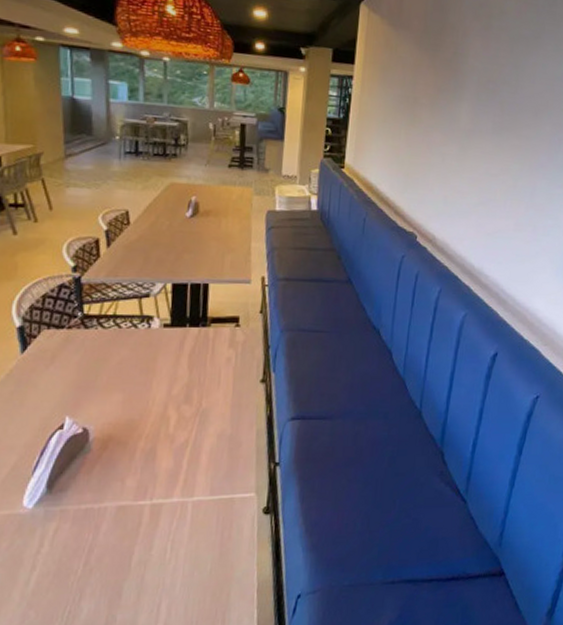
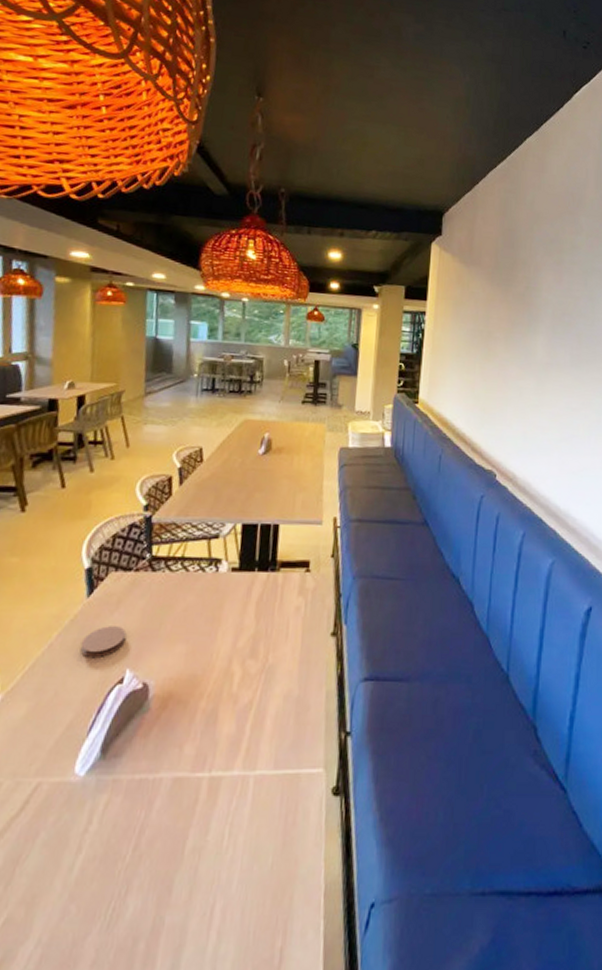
coaster: none [18,379,64,407] -> present [80,626,127,657]

